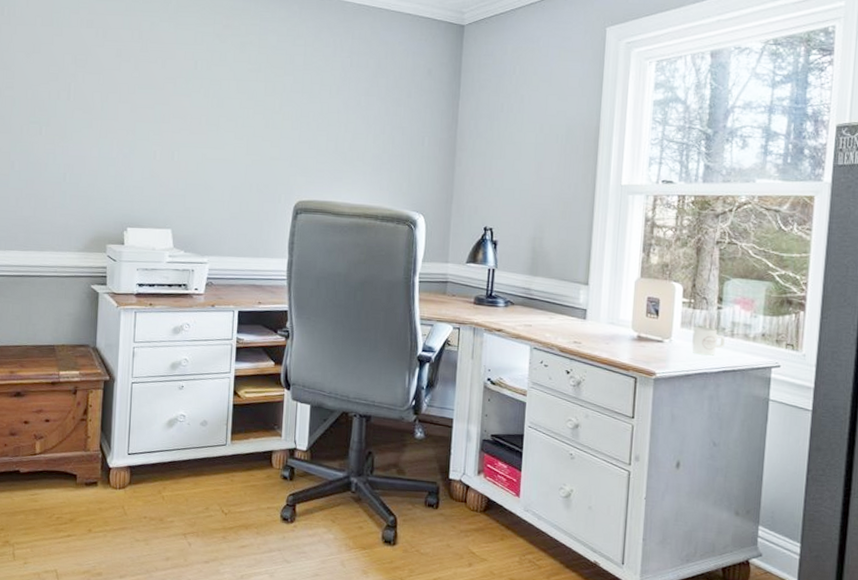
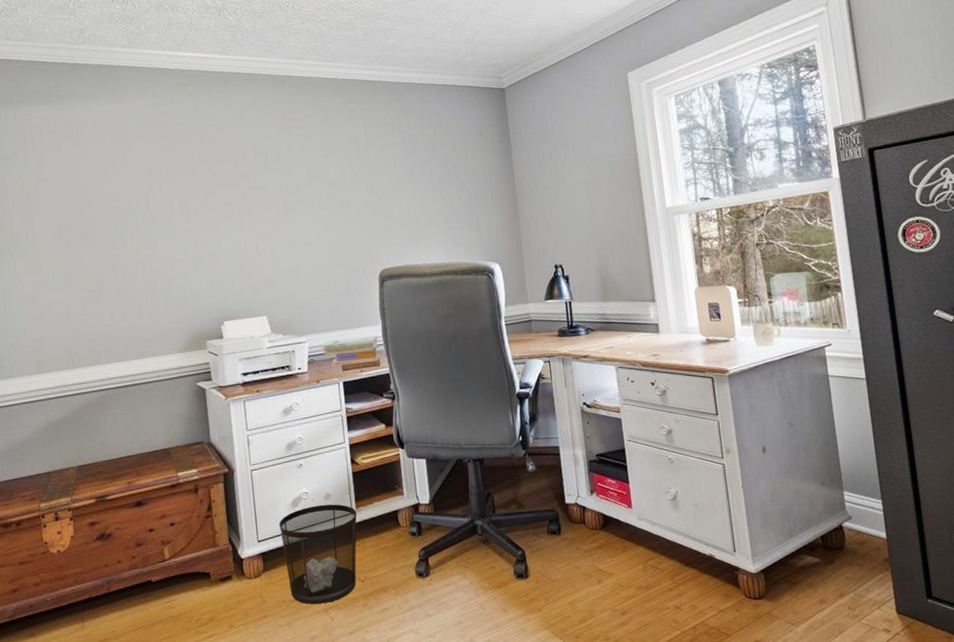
waste bin: none [151,430,231,528] -> present [279,504,357,605]
books: none [221,266,282,302] -> present [320,335,380,371]

